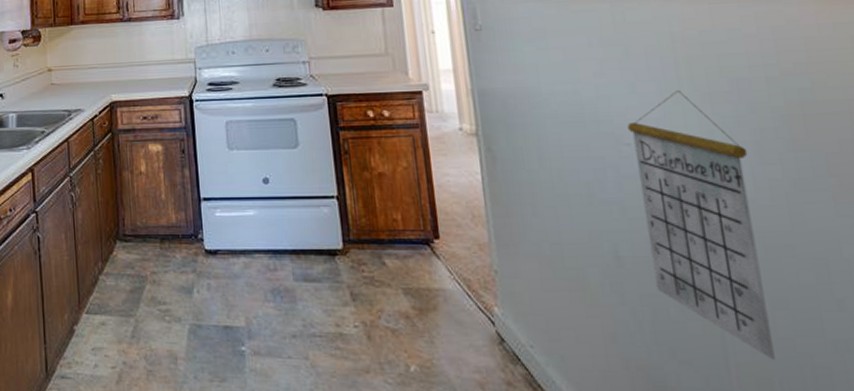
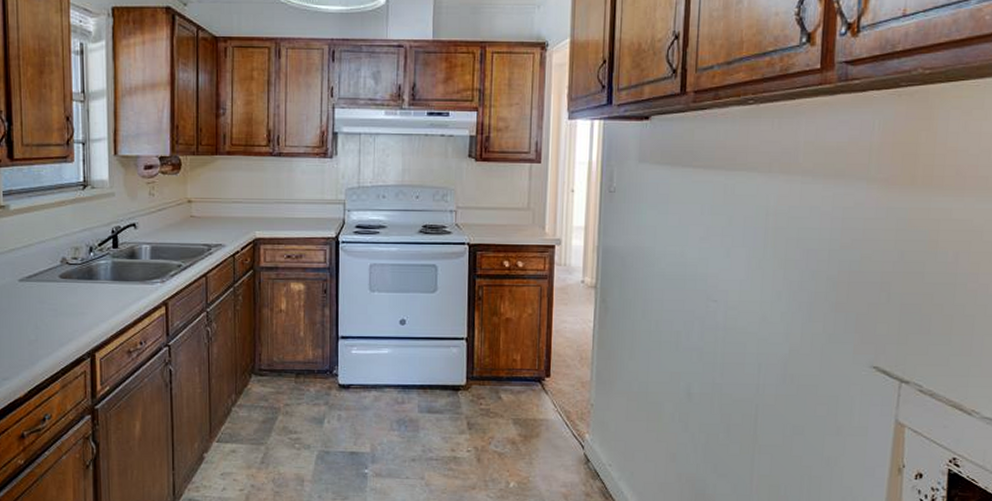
calendar: present [627,89,775,359] -> none [712,256,802,471]

